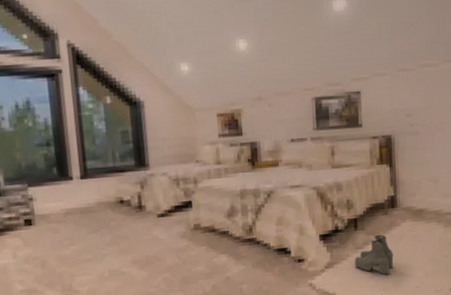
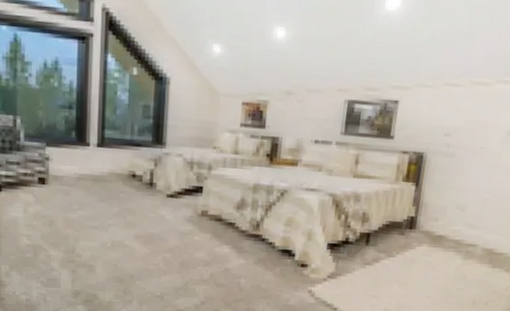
boots: present [354,234,394,275] -> none [359,254,403,297]

